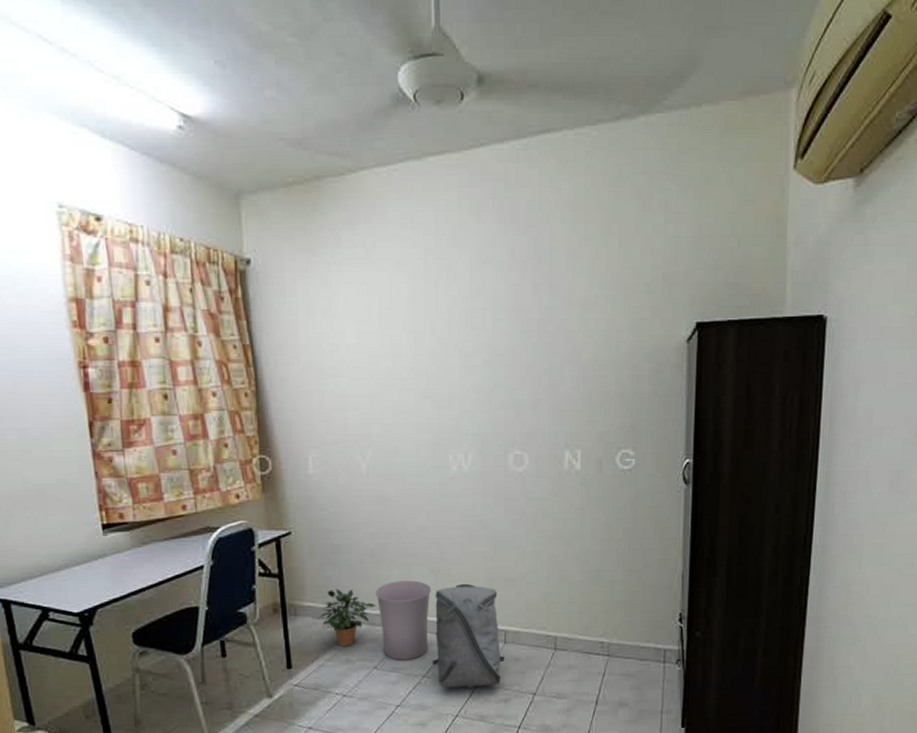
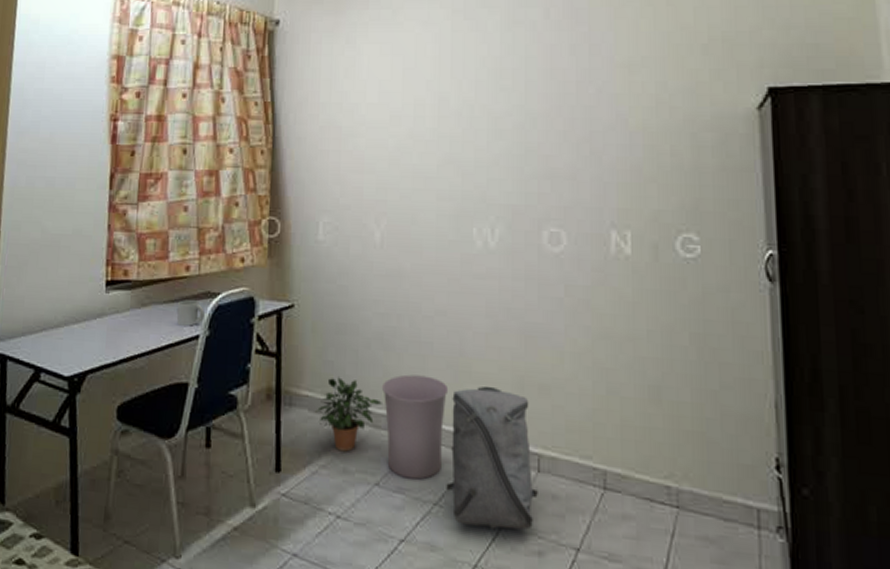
mug: none [178,534,206,559] -> present [176,299,205,326]

